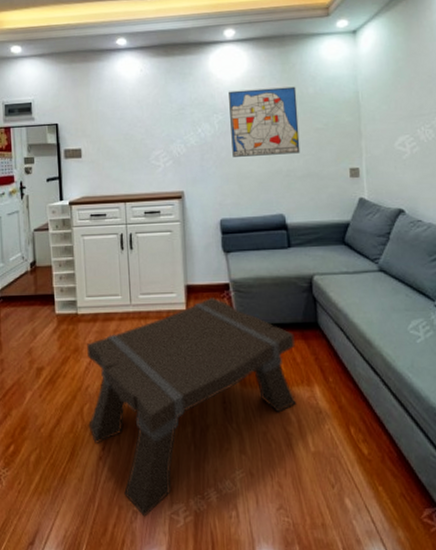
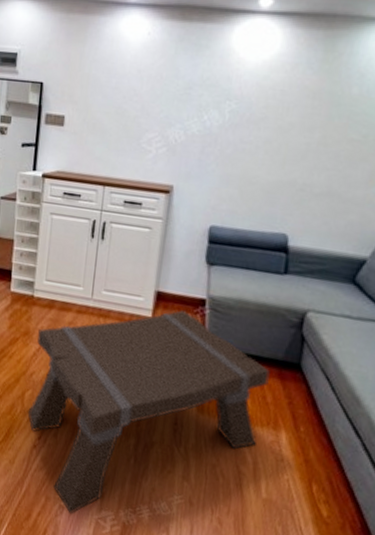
wall art: present [229,86,301,157] -> none [239,75,337,166]

